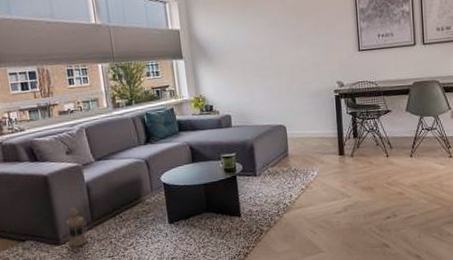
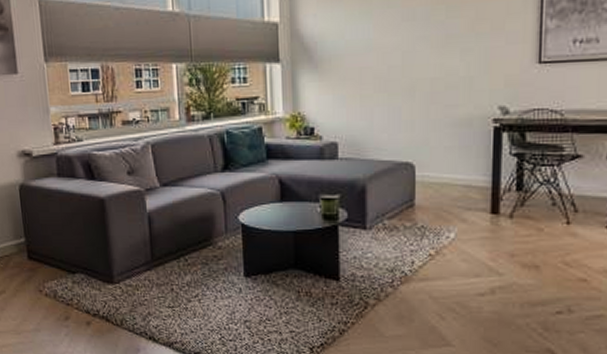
lantern: present [64,203,88,247] -> none [120,236,146,289]

